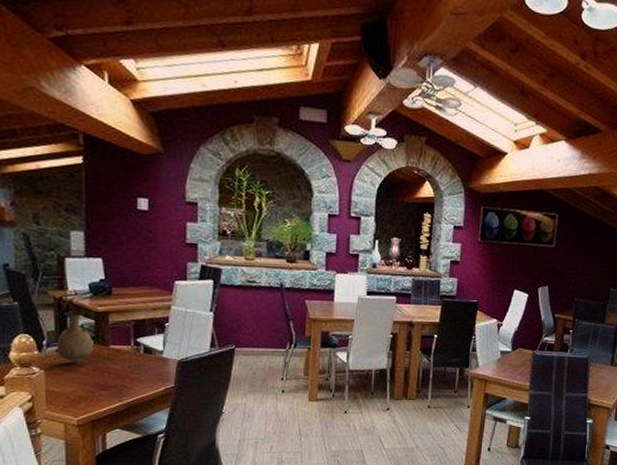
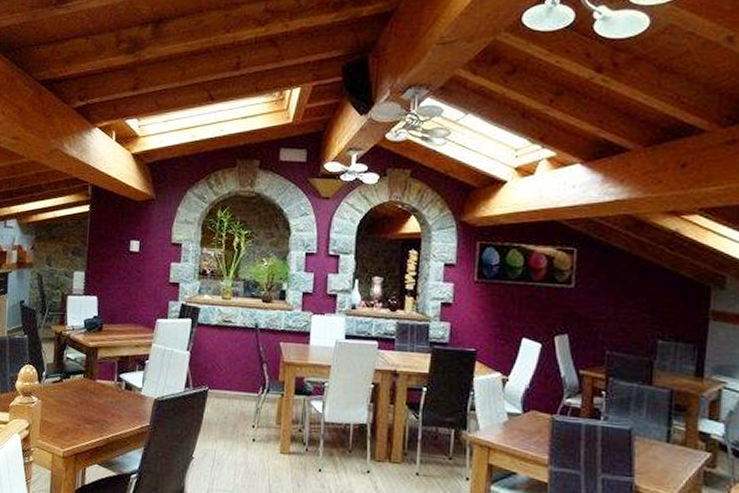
vase: present [56,311,93,364] -> none [53,345,82,396]

